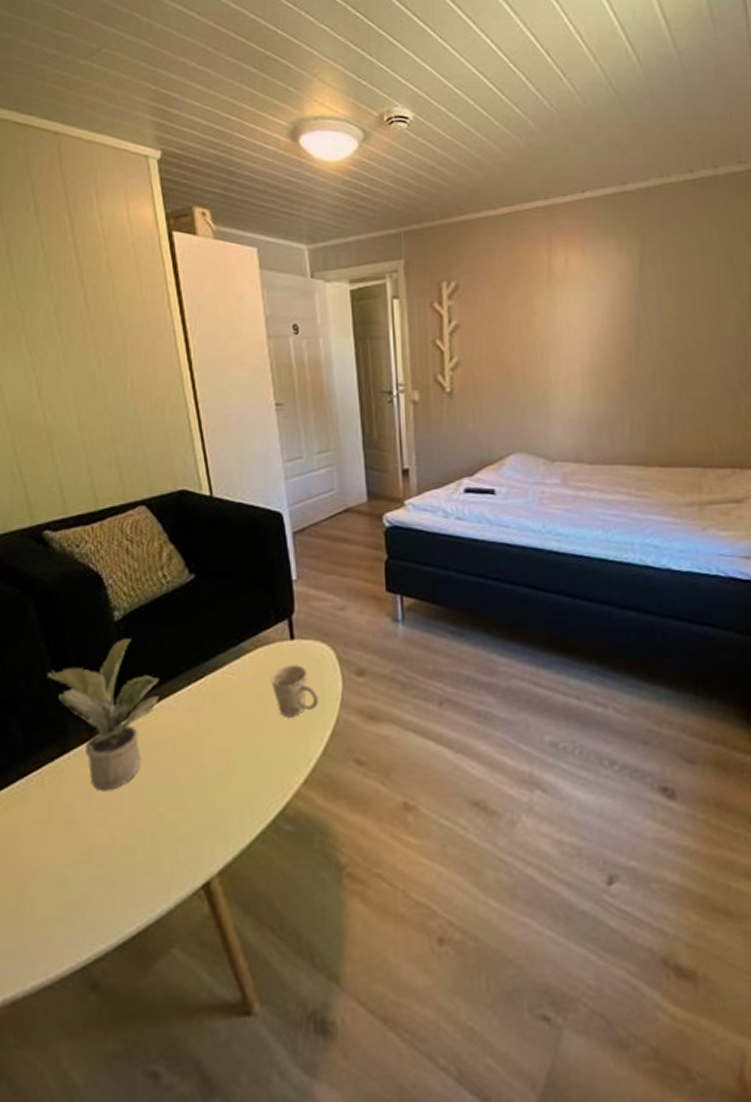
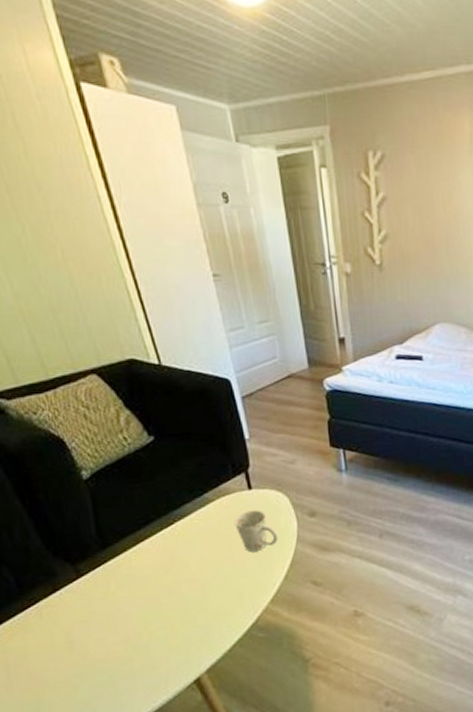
potted plant: present [47,637,160,791] -> none [27,493,136,618]

